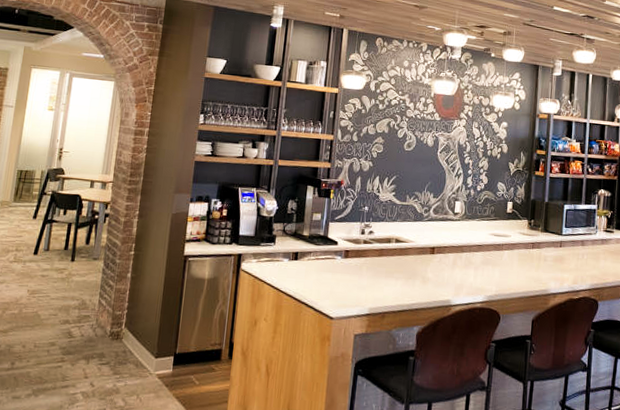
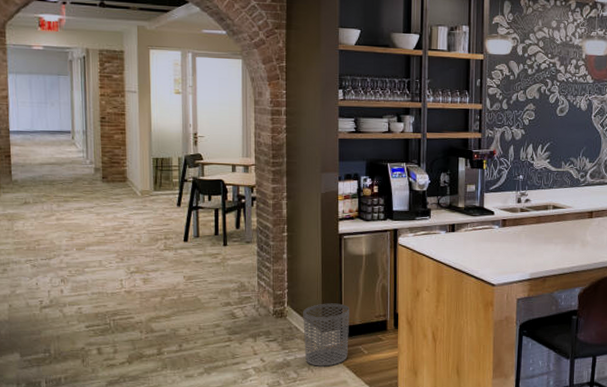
waste bin: none [135,327,186,396] -> present [303,303,349,367]

